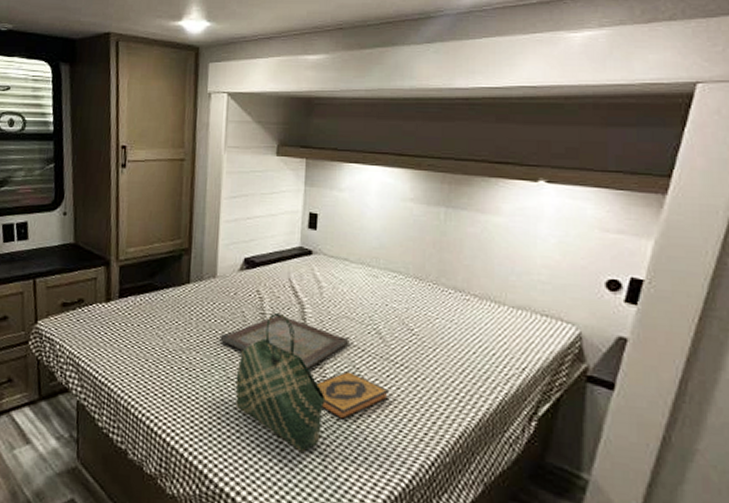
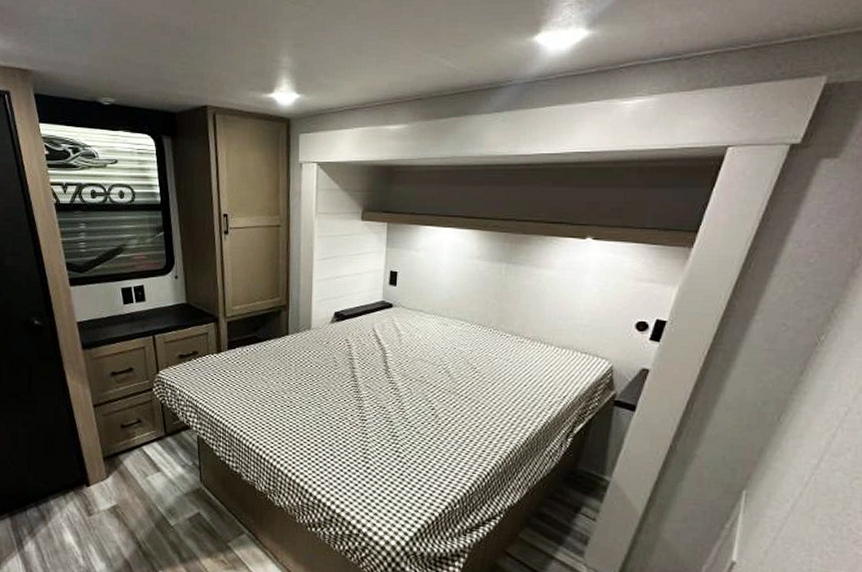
serving tray: present [219,315,350,370] -> none [315,360,423,404]
tote bag: present [235,312,326,452] -> none [329,357,403,469]
hardback book: present [316,371,390,421] -> none [396,404,456,444]

